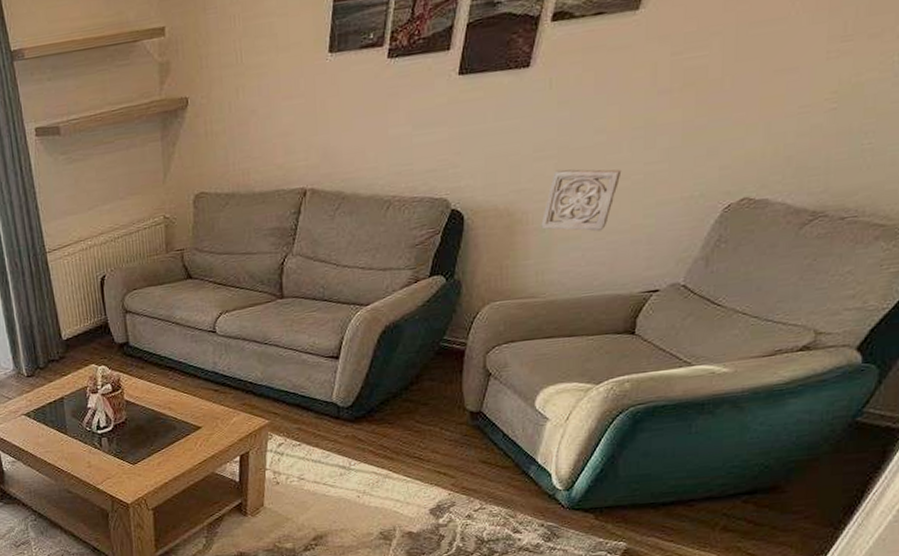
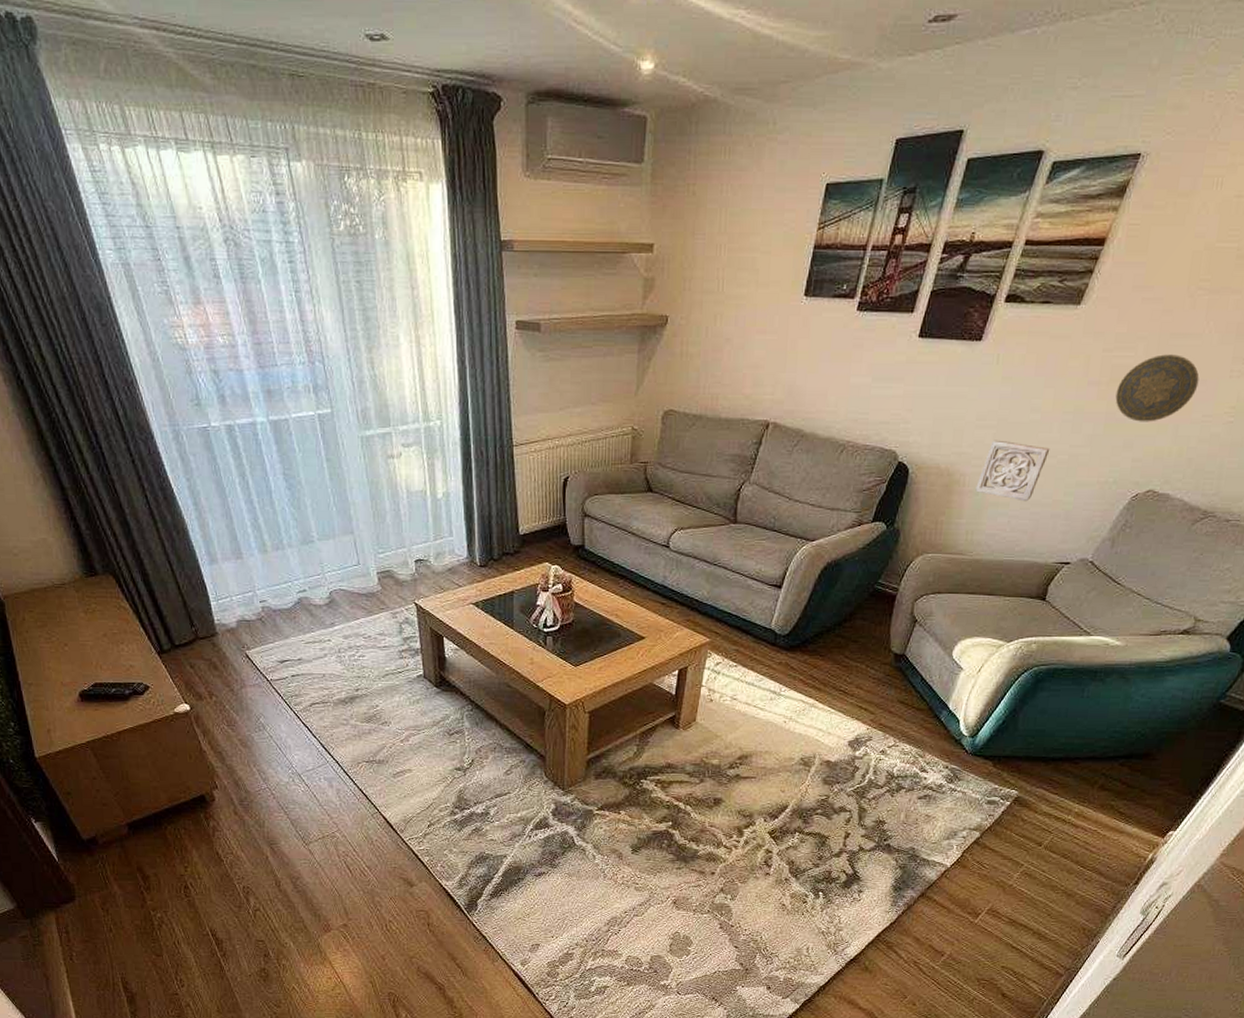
decorative plate: none [692,44,790,126] -> present [1115,354,1199,422]

